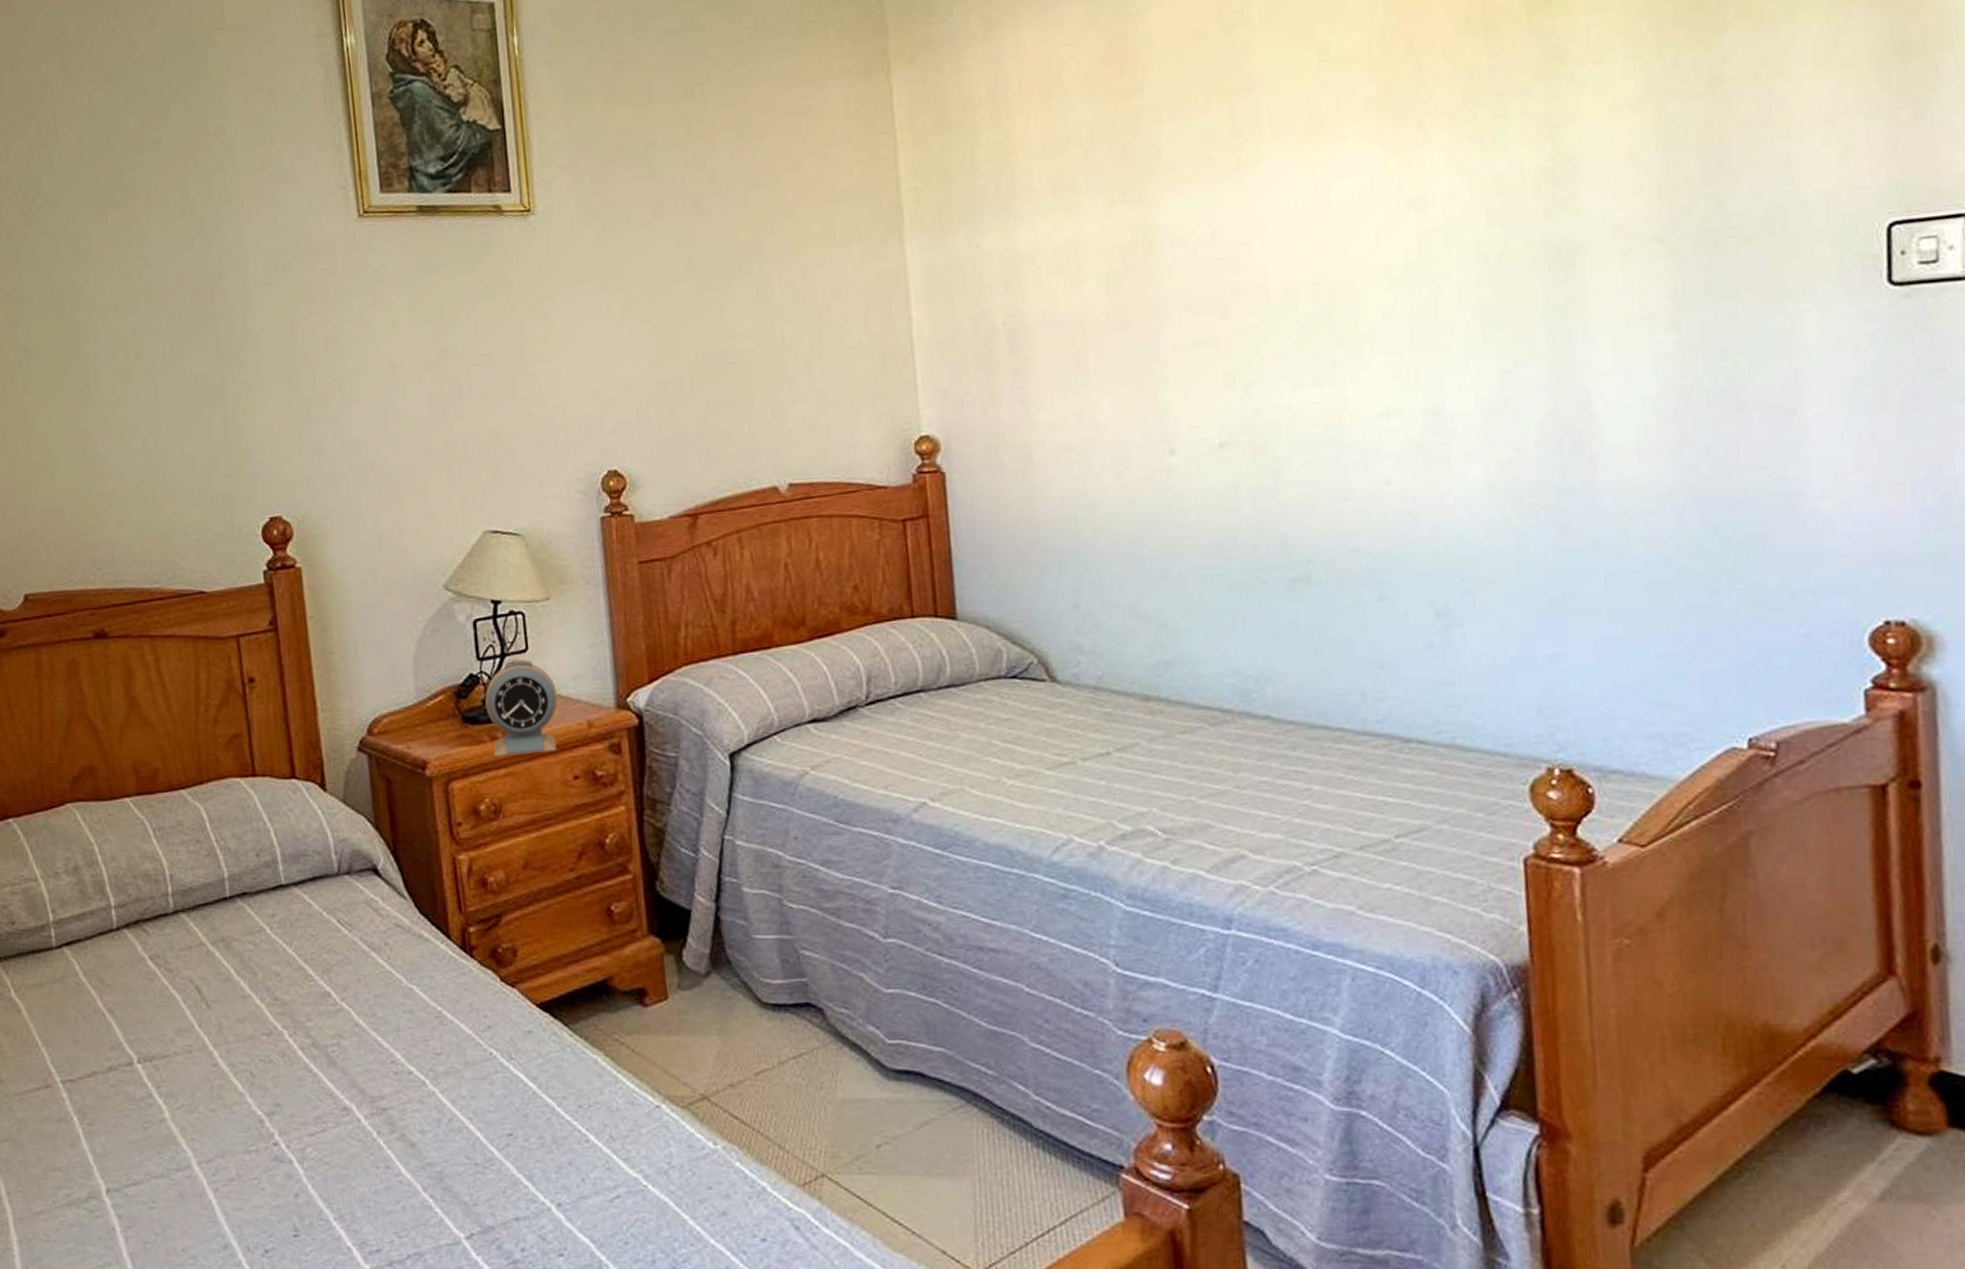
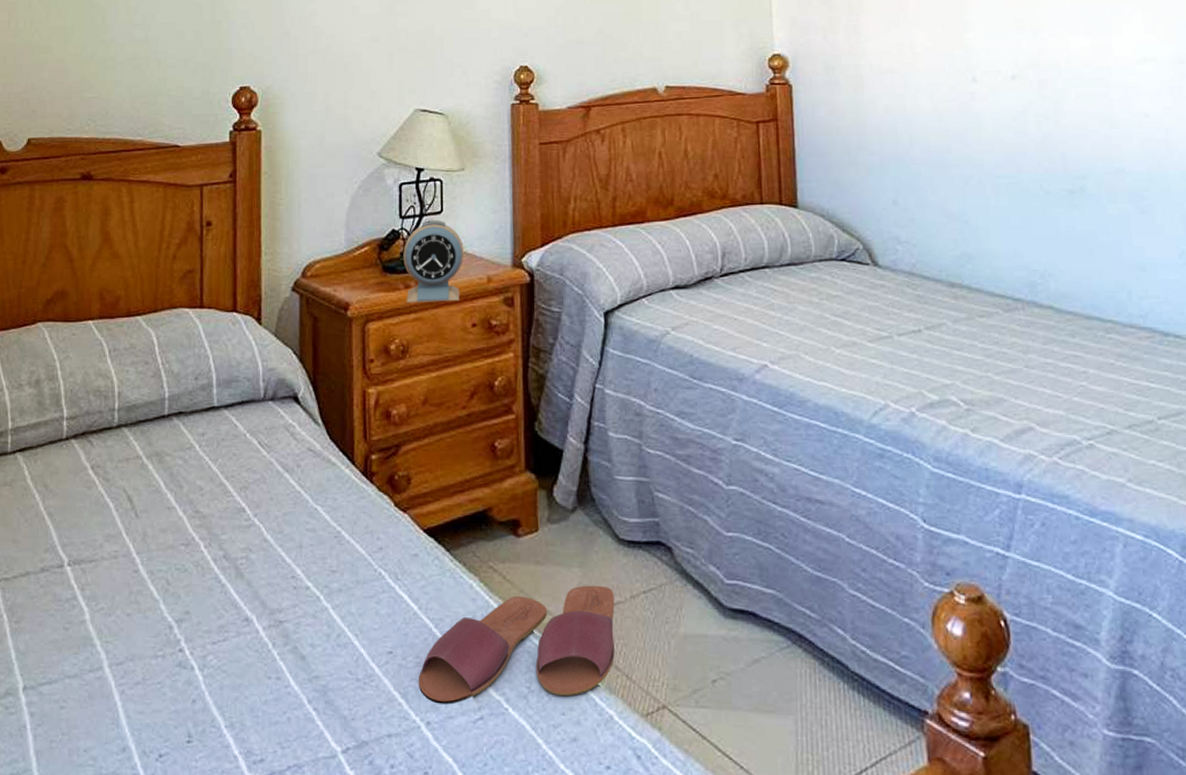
slippers: none [544,1053,764,1185] -> present [419,585,615,705]

